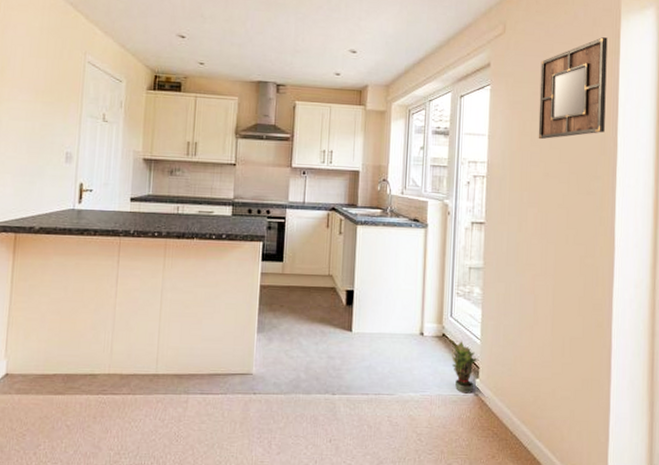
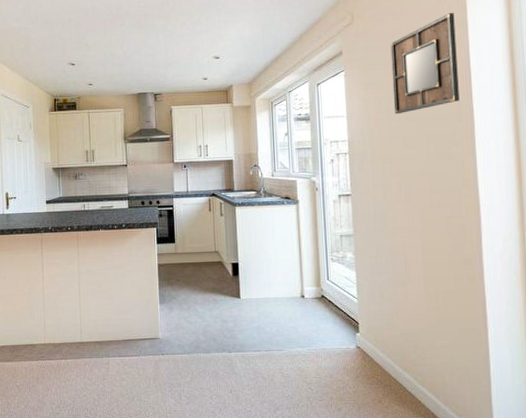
potted plant: present [446,338,478,394] -> none [325,298,357,347]

